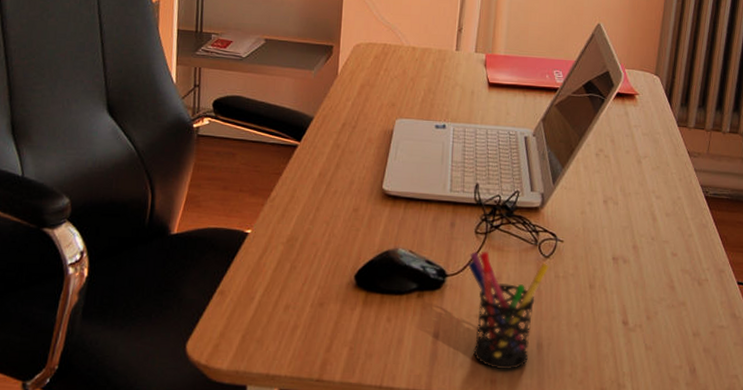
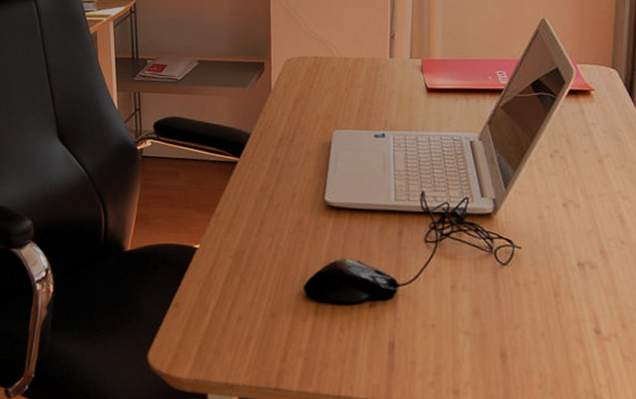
pen holder: present [467,251,549,369] -> none [419,259,508,380]

